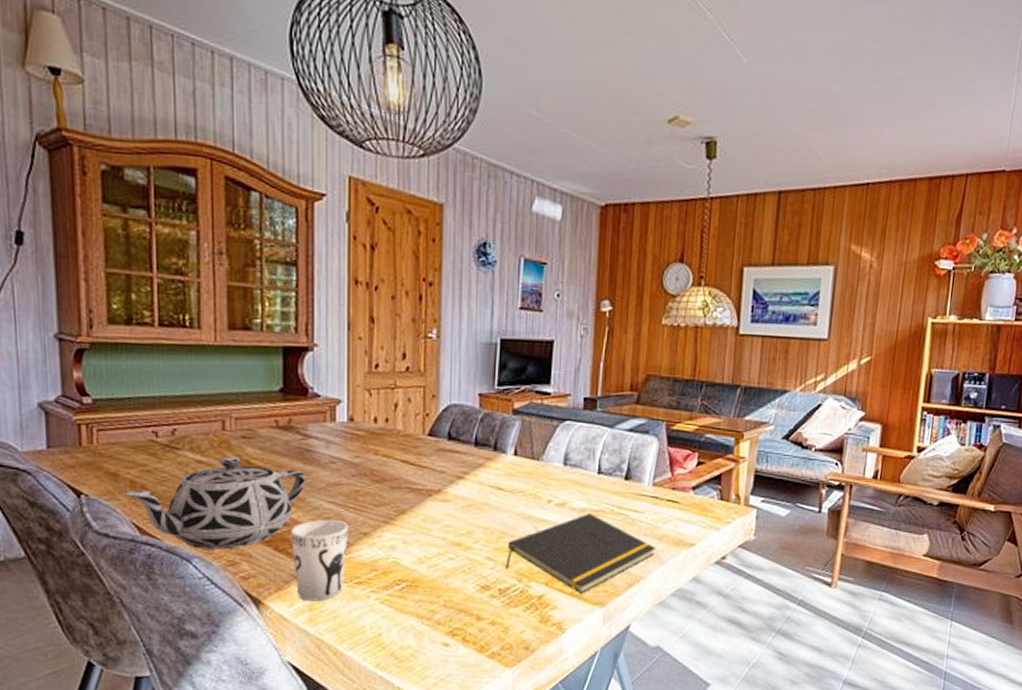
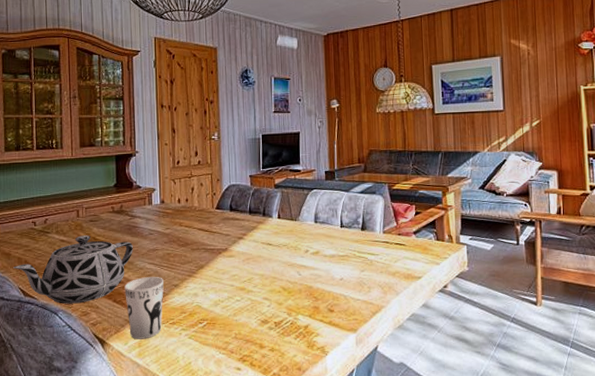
notepad: present [506,512,656,594] -> none [278,258,391,323]

